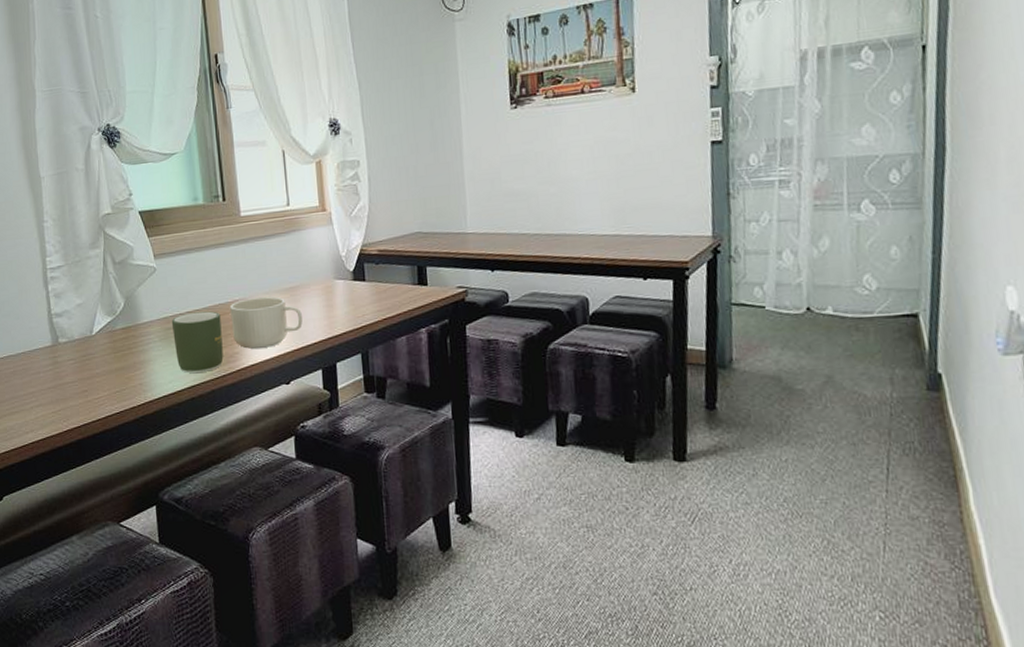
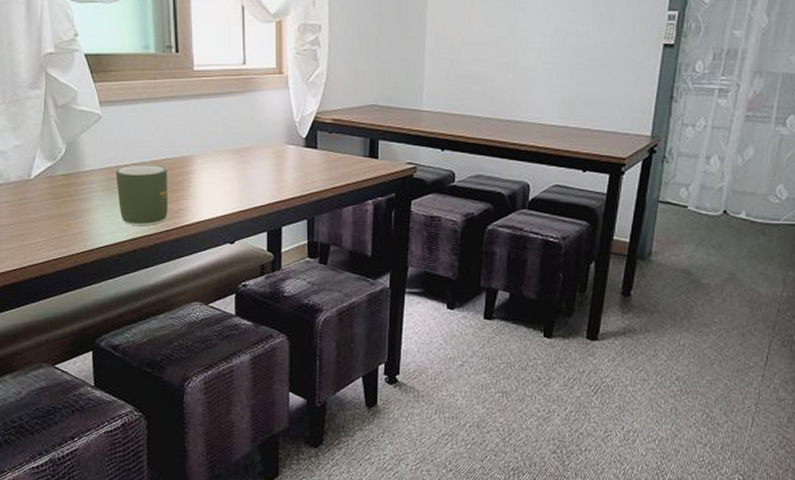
cup: present [230,297,303,350] -> none [178,156,251,207]

